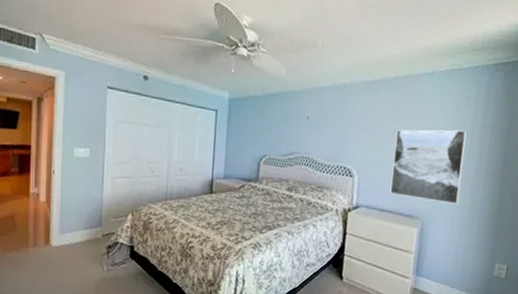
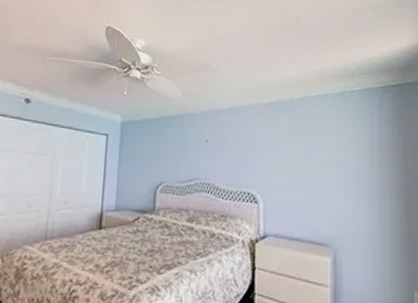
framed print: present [390,129,466,204] -> none [298,150,368,228]

